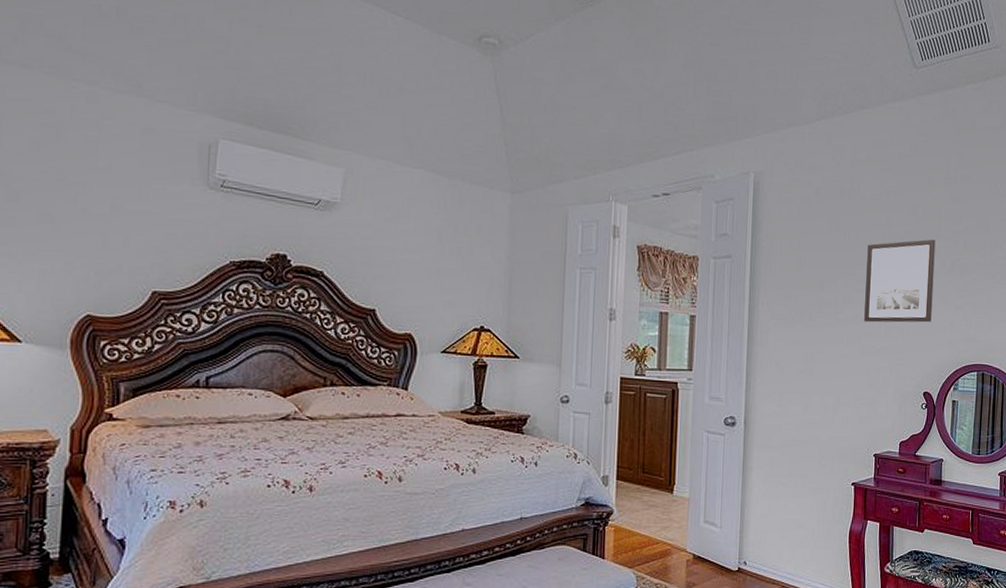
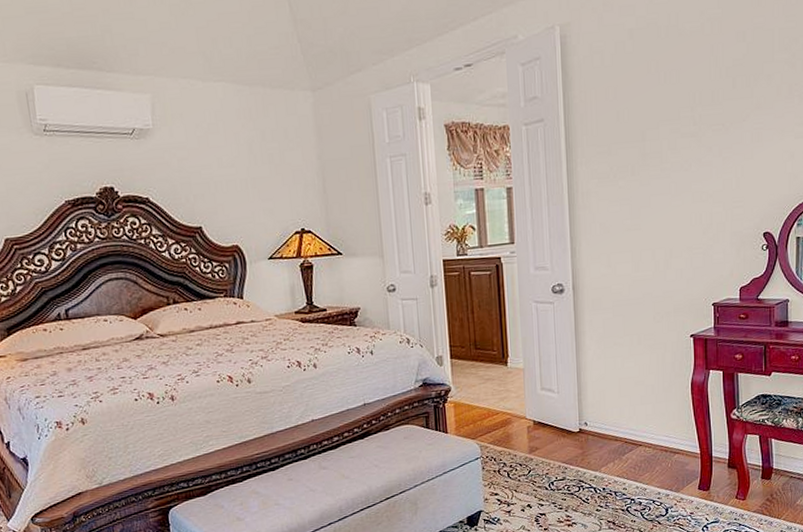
wall art: present [864,239,936,323] -> none [692,65,769,168]

